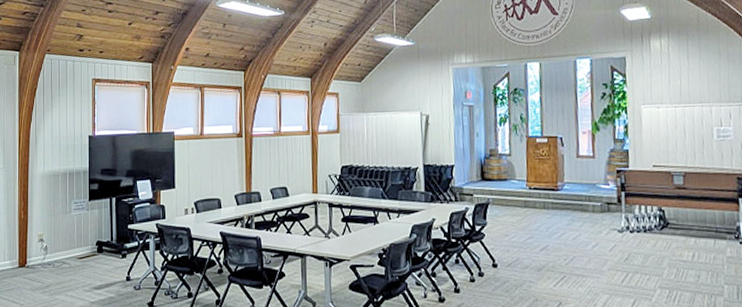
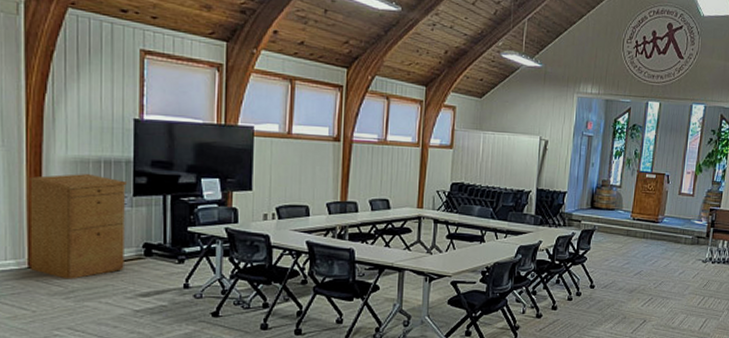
filing cabinet: none [19,185,84,276] -> present [29,174,127,279]

